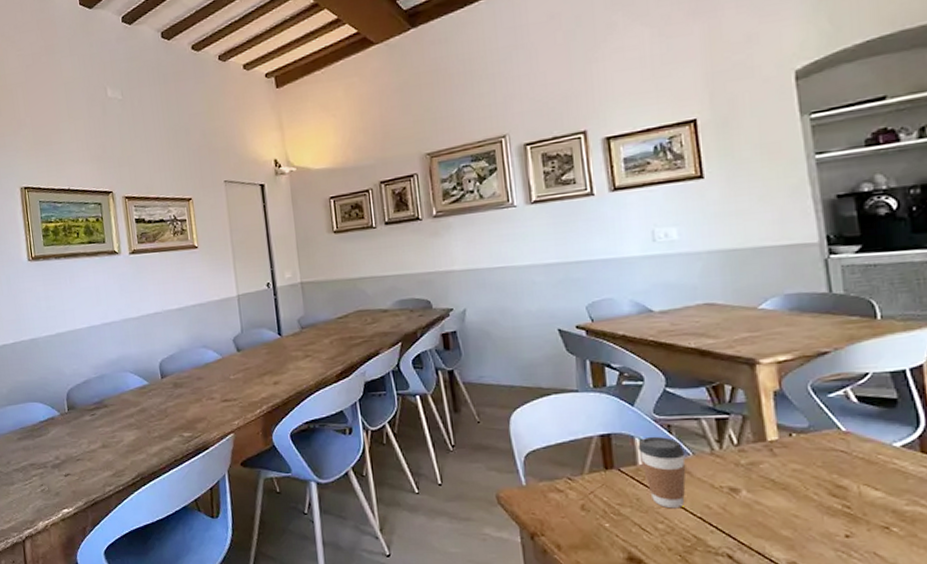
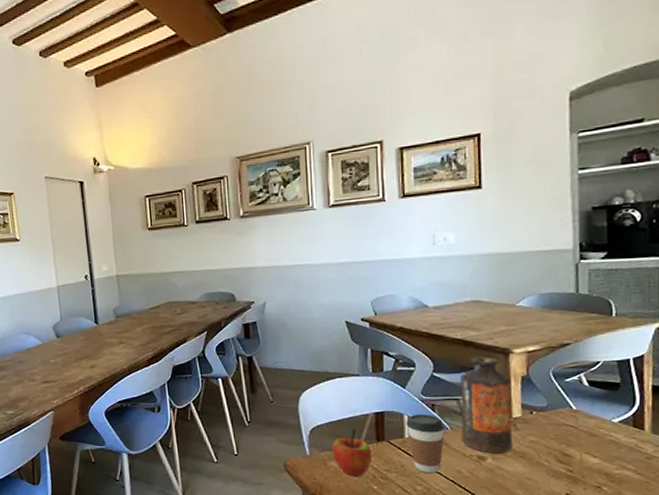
apple: none [551,453,601,512] -> present [331,428,373,477]
bottle: none [699,368,771,485] -> present [460,356,513,454]

